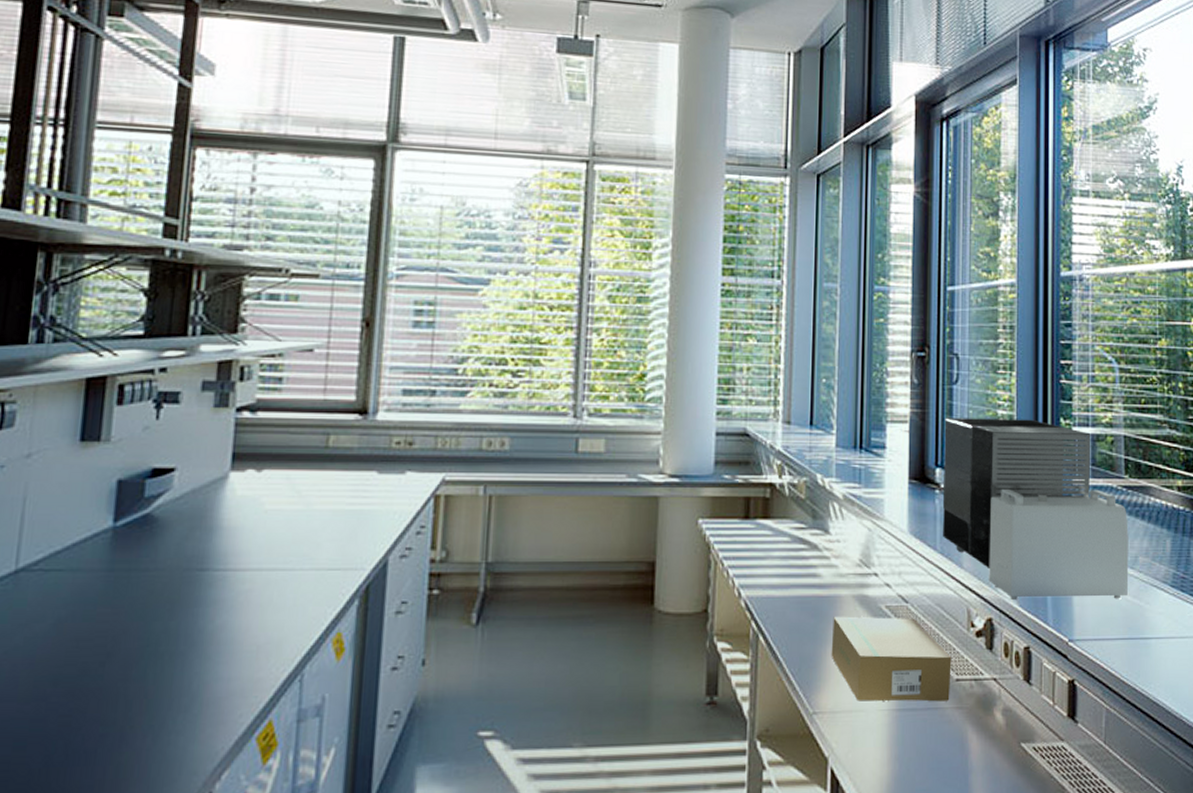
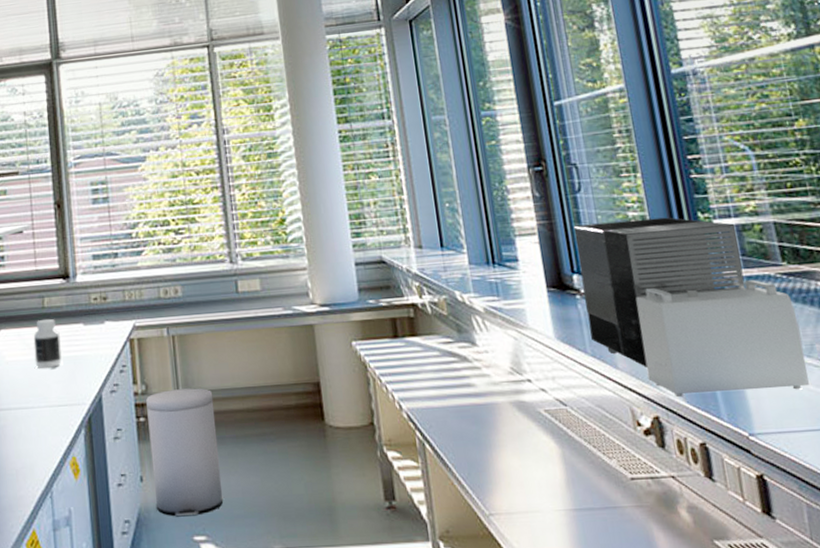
medicine bottle: none [304,461,344,523] -> present [33,318,62,369]
pedal bin: none [436,559,528,708] -> present [146,388,224,517]
box: present [831,616,952,702] -> none [494,420,628,502]

